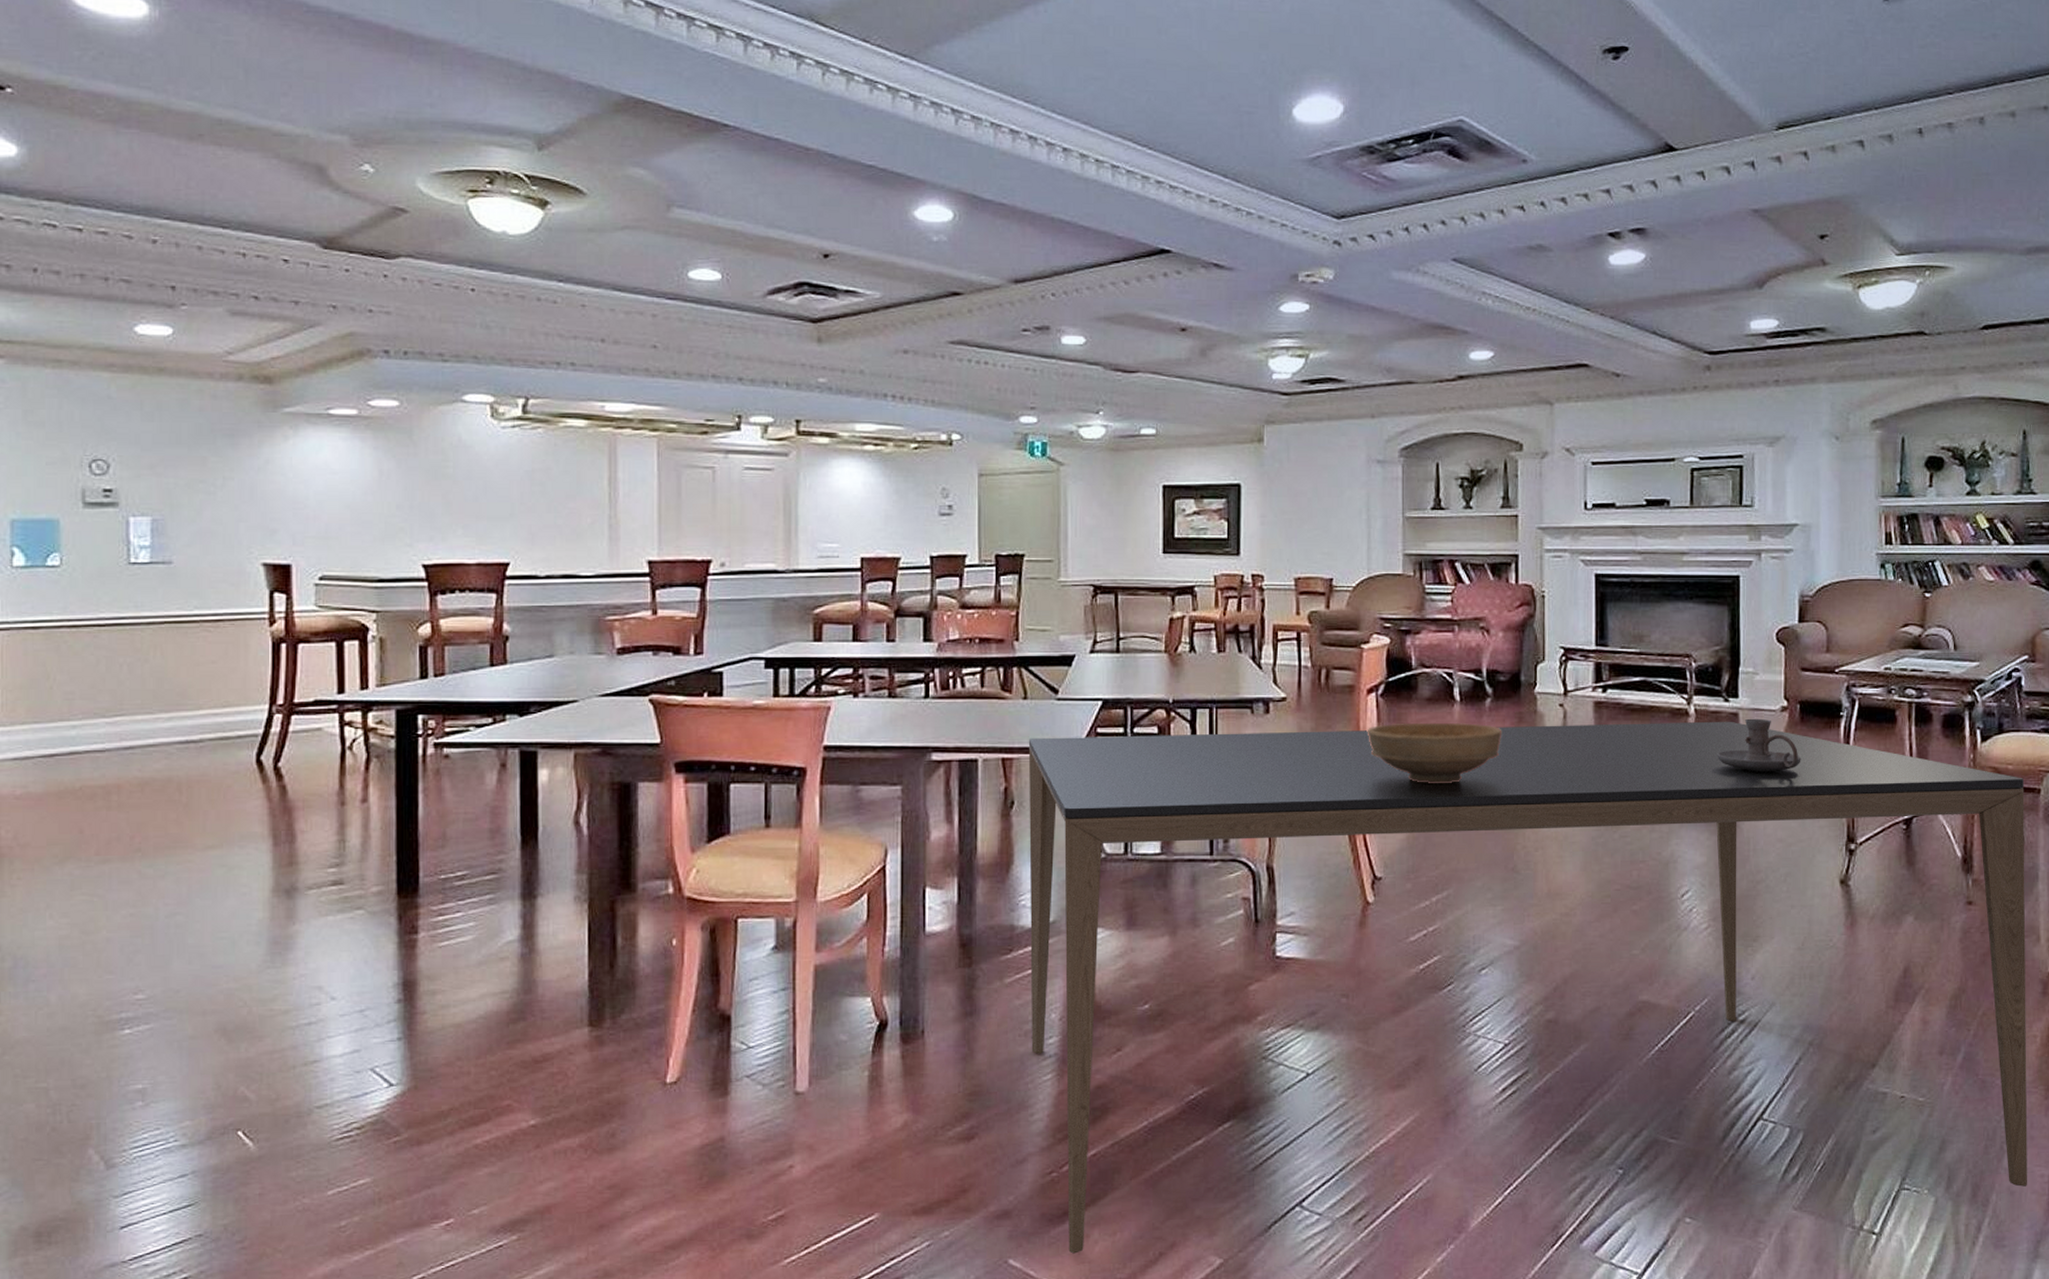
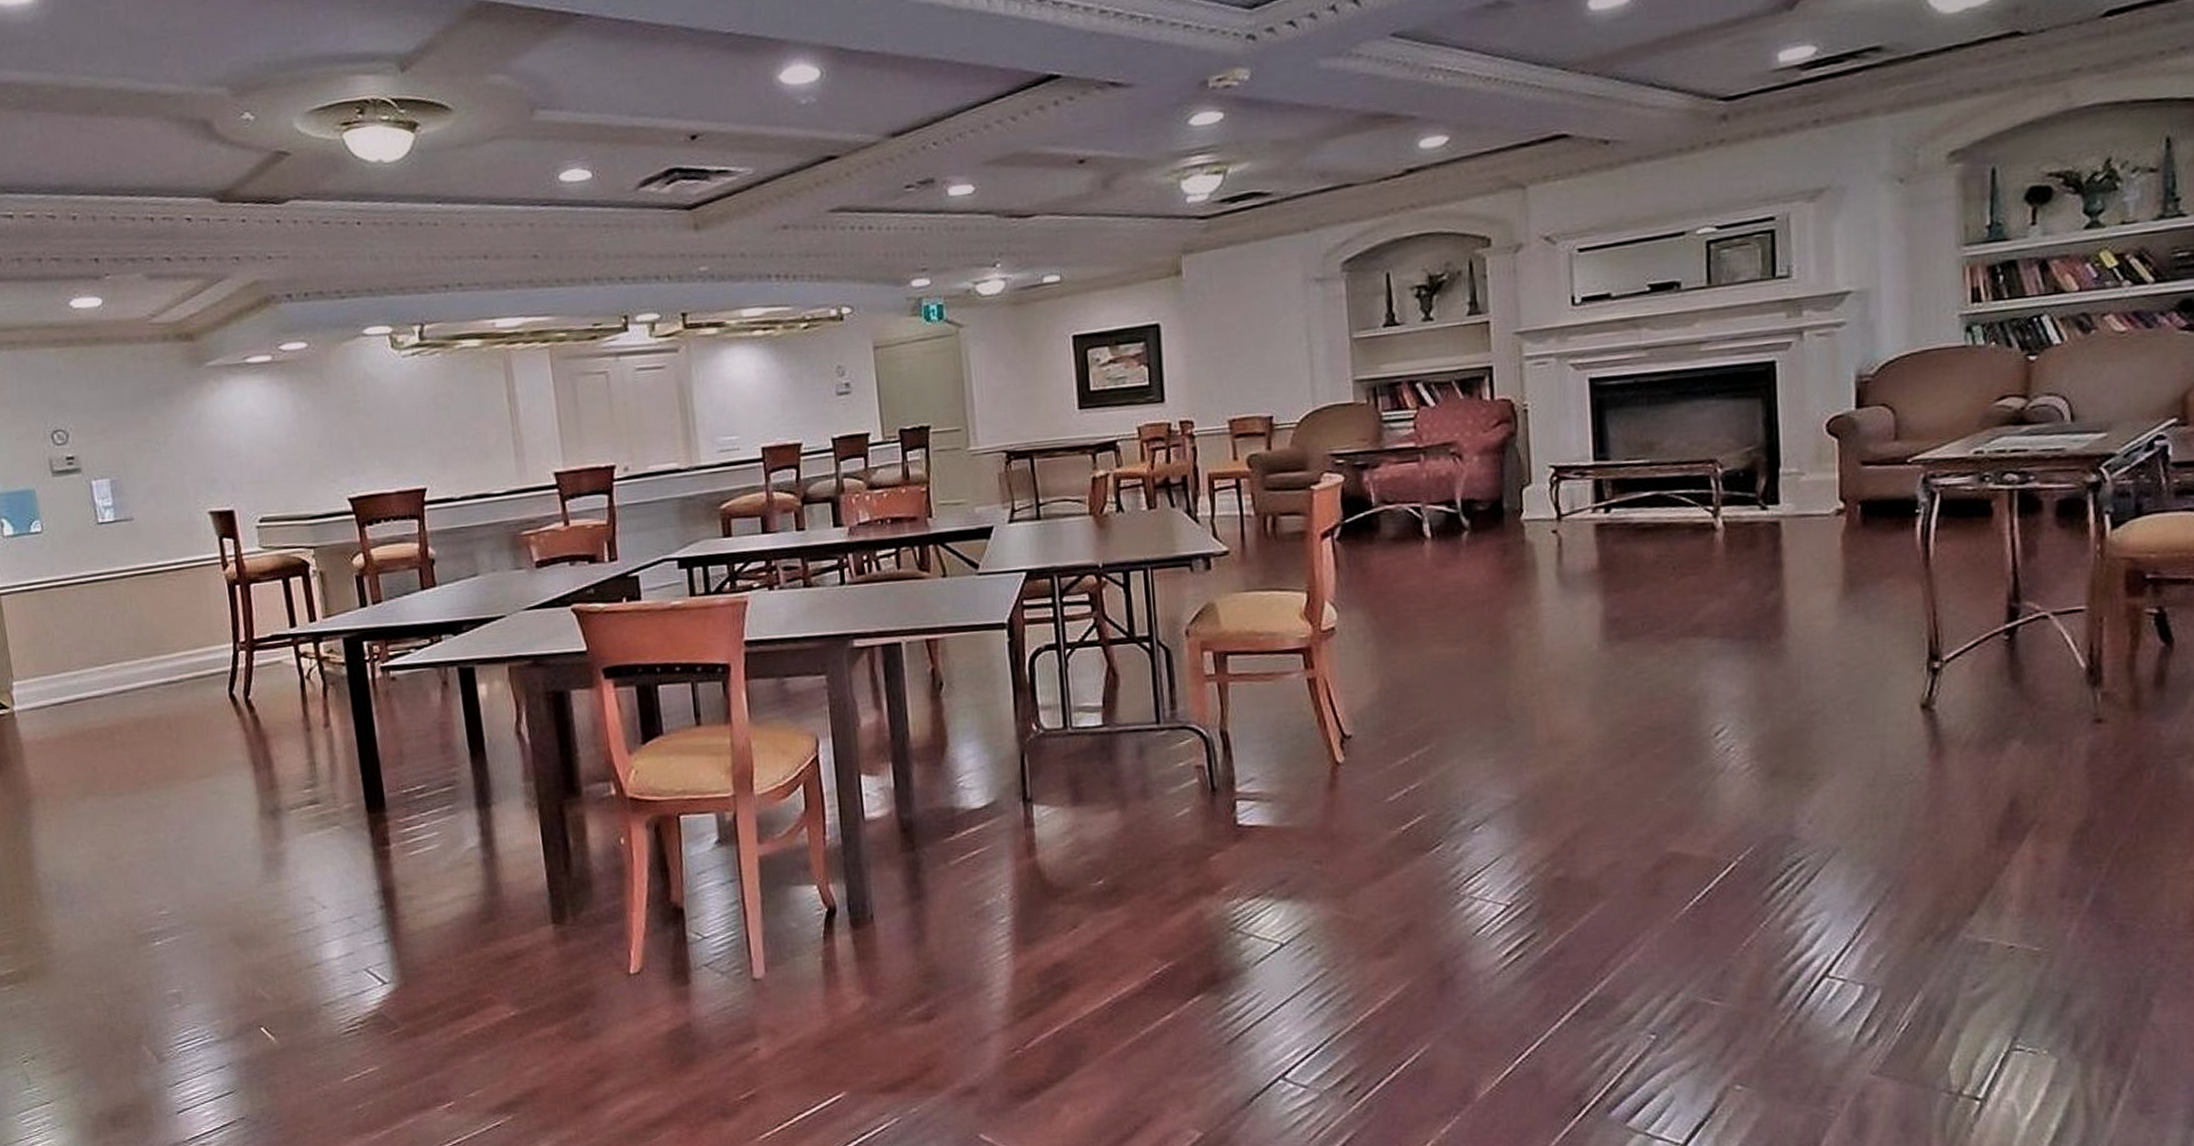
dining table: present [1028,721,2028,1254] -> none [951,531,2185,1128]
bowl: present [1367,722,1502,783] -> none [1323,560,1484,631]
candle holder: present [1717,718,1801,772] -> none [1753,525,1865,588]

